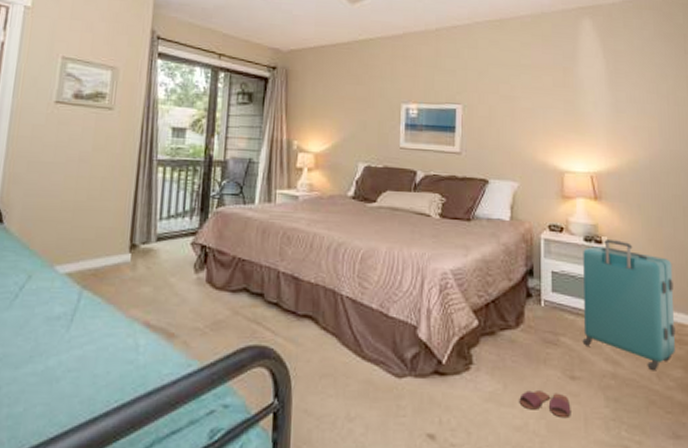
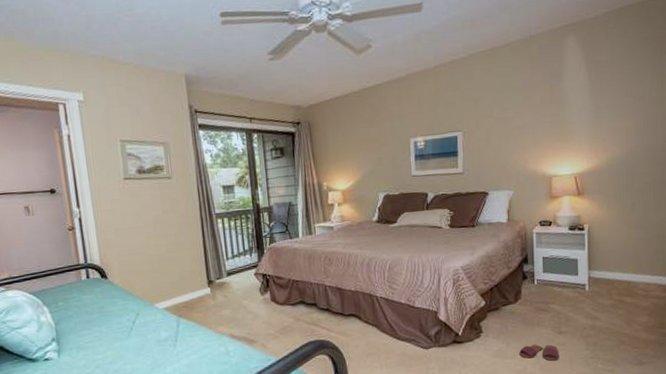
suitcase: present [582,238,676,371] -> none [568,225,643,320]

